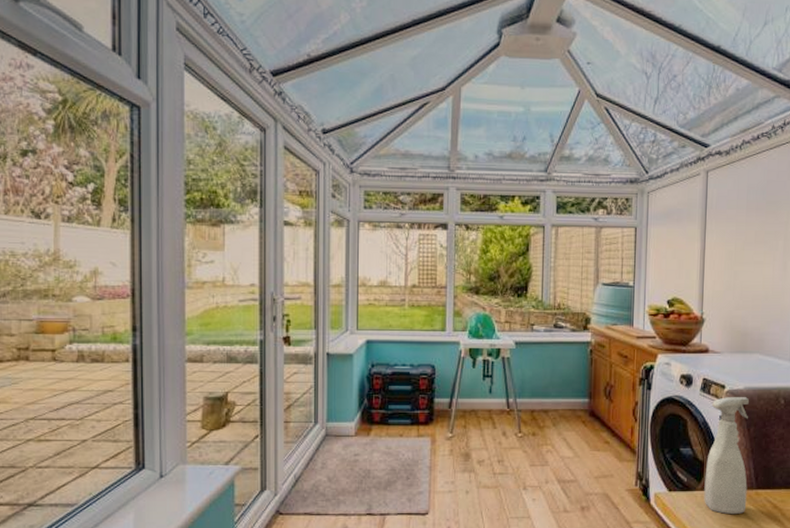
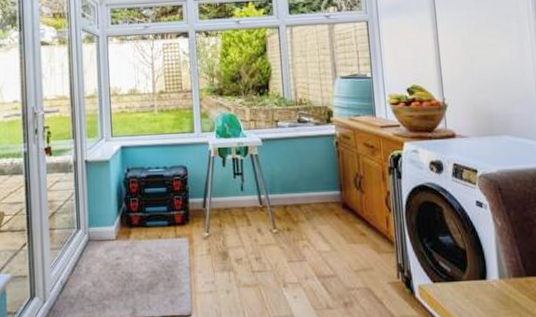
spray bottle: present [704,397,749,515] -> none [465,180,518,305]

